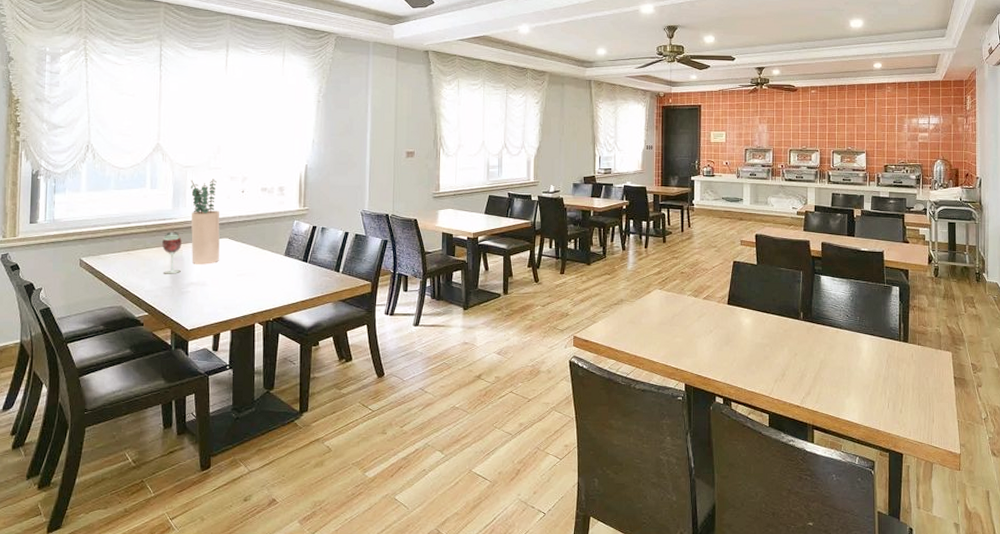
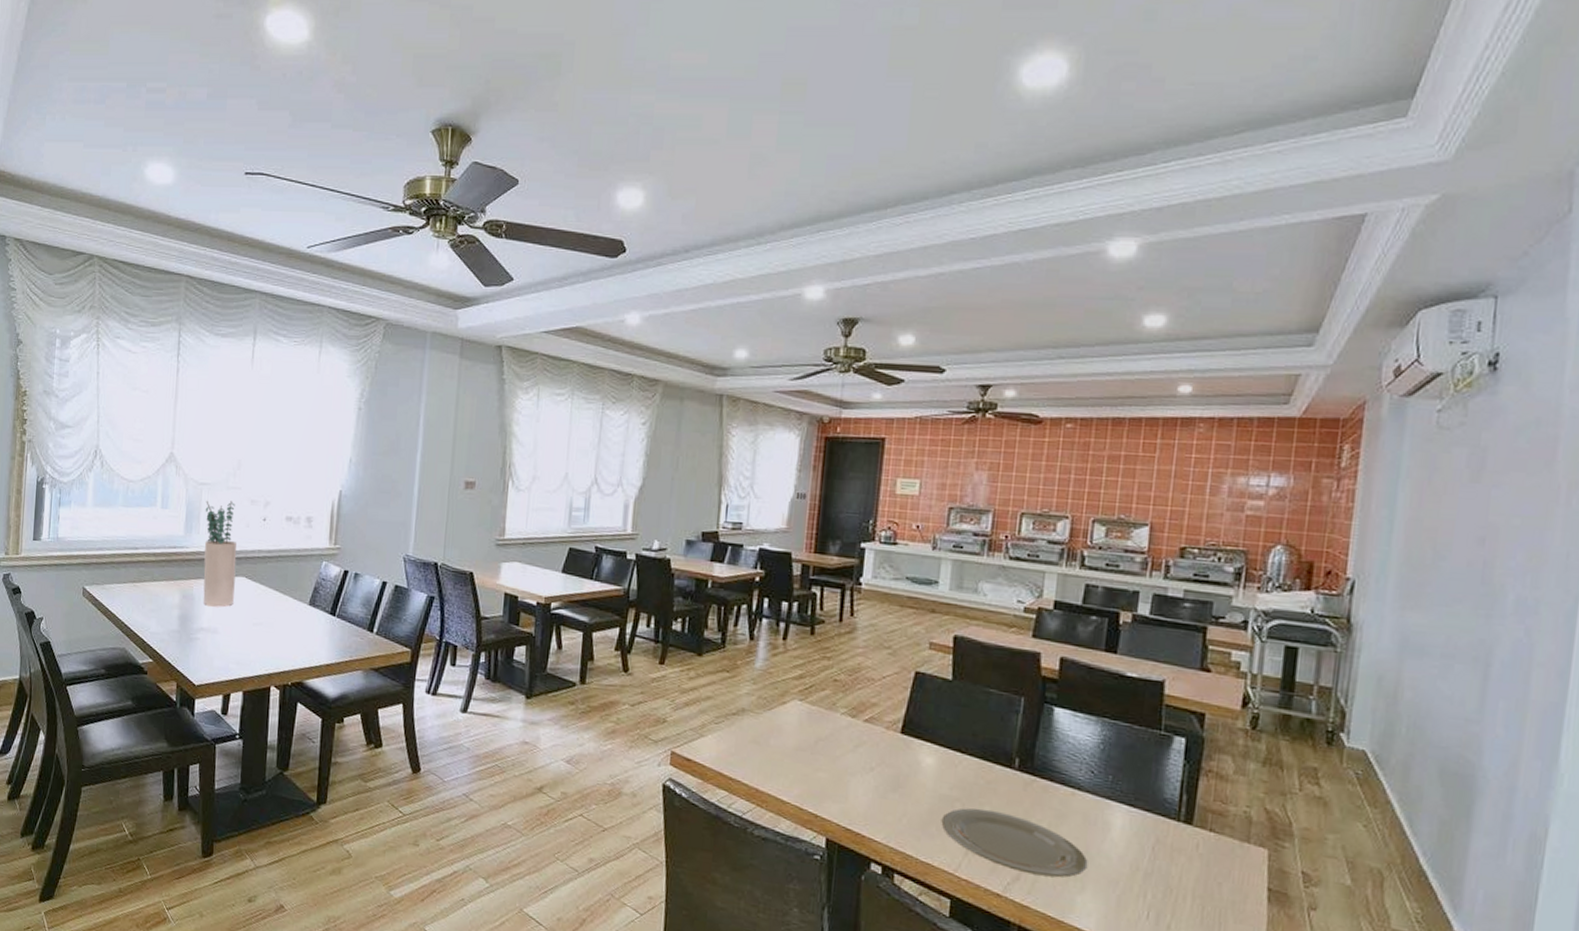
wineglass: present [161,232,182,274] -> none [170,563,193,616]
plate: none [758,349,850,389] -> present [941,808,1088,878]

